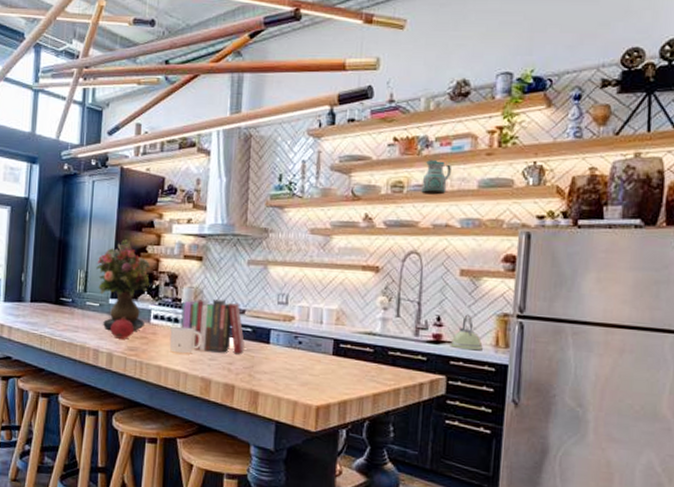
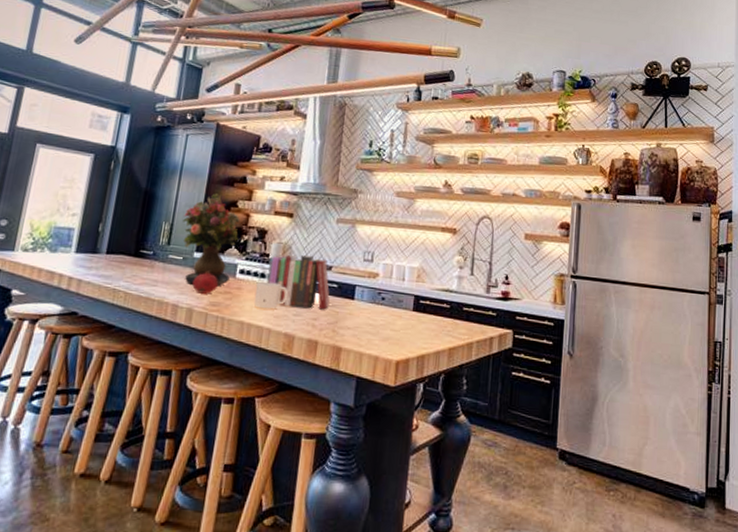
ceramic pitcher: present [421,158,451,195] -> none [493,136,518,168]
kettle: present [450,314,483,351] -> none [516,274,543,307]

